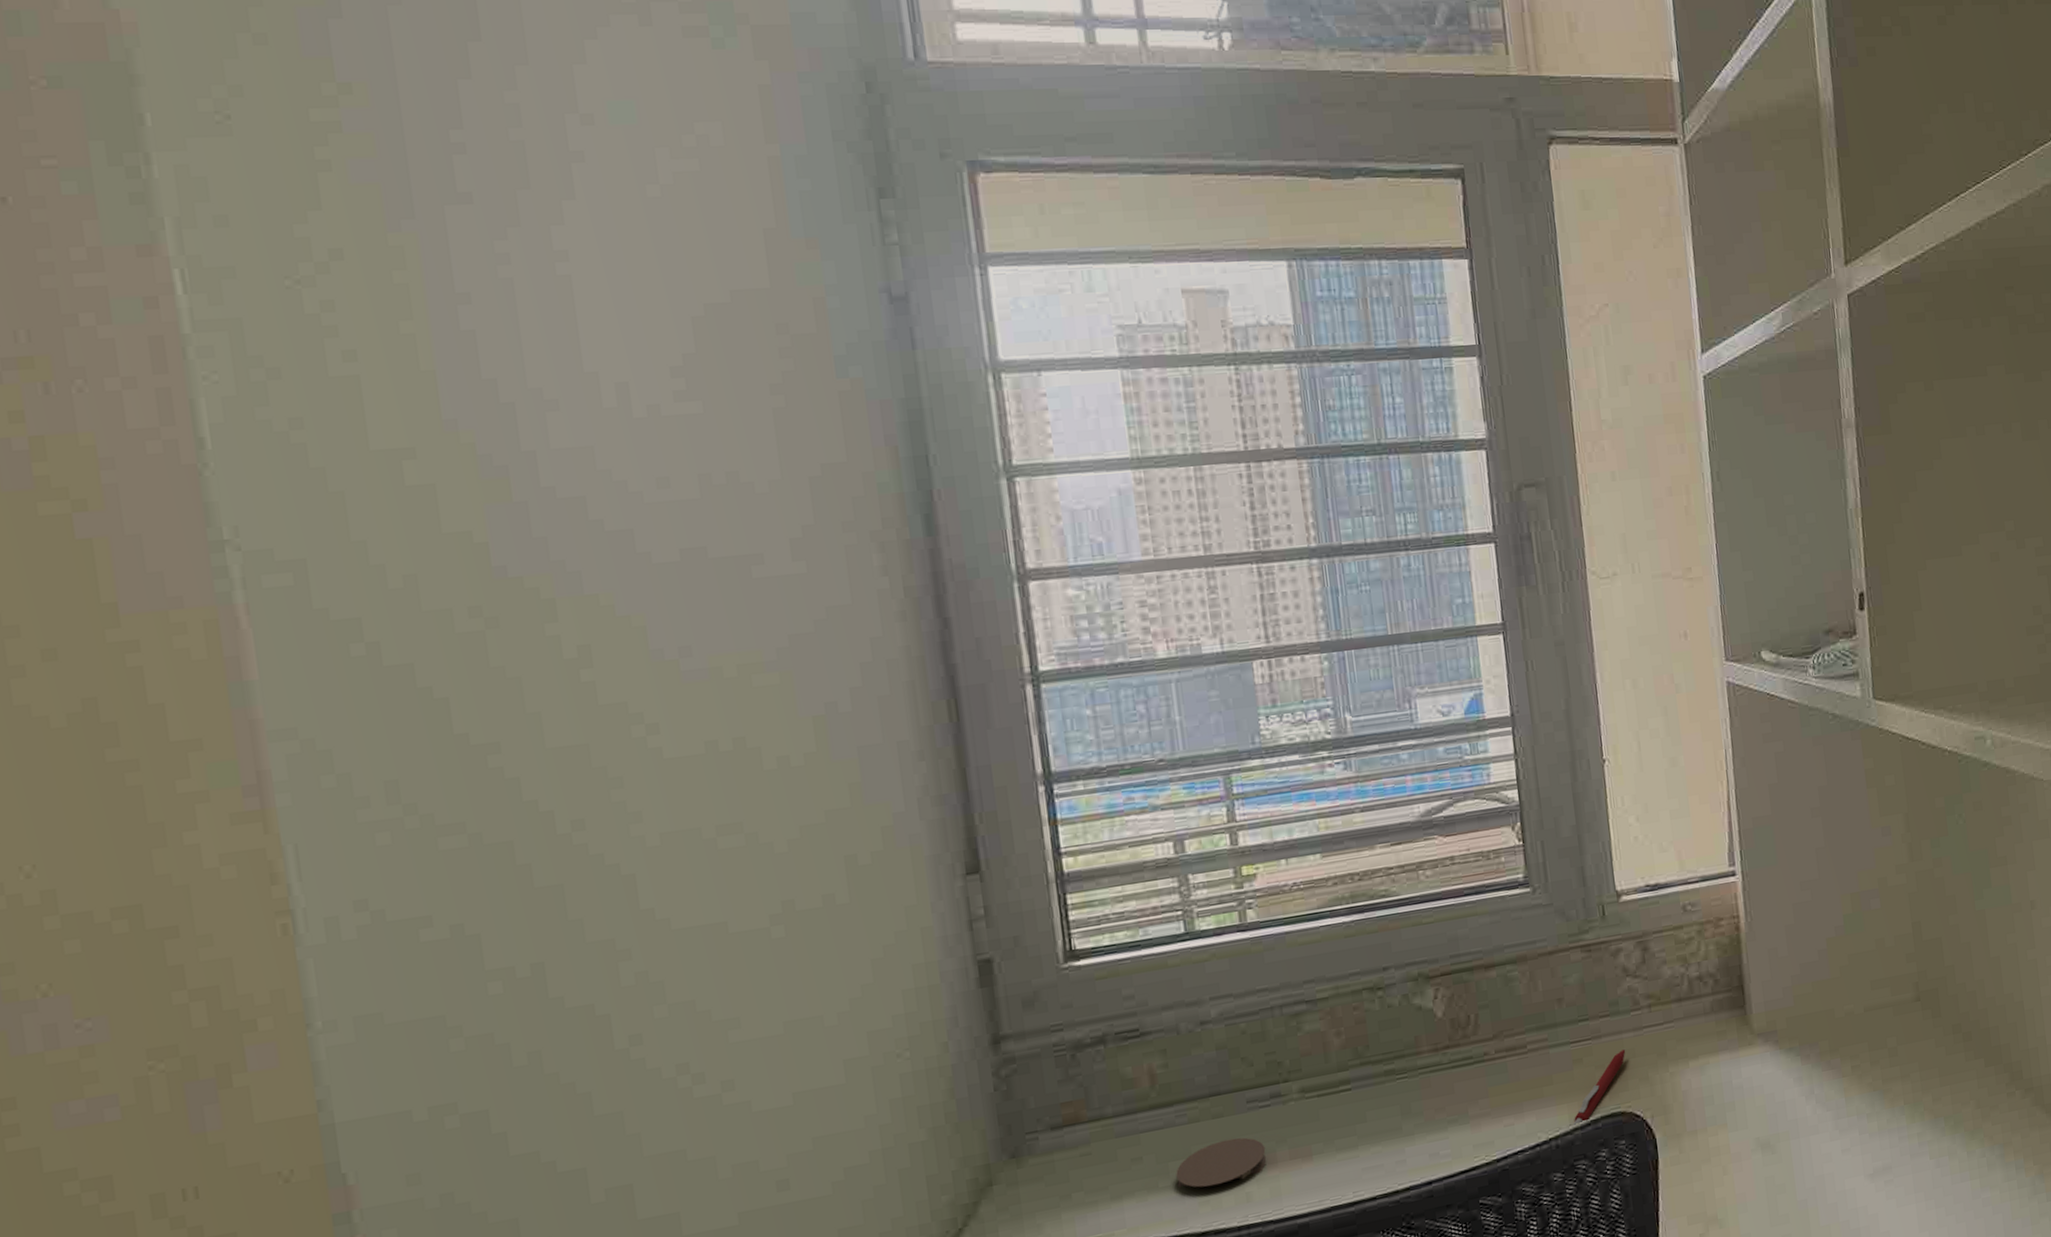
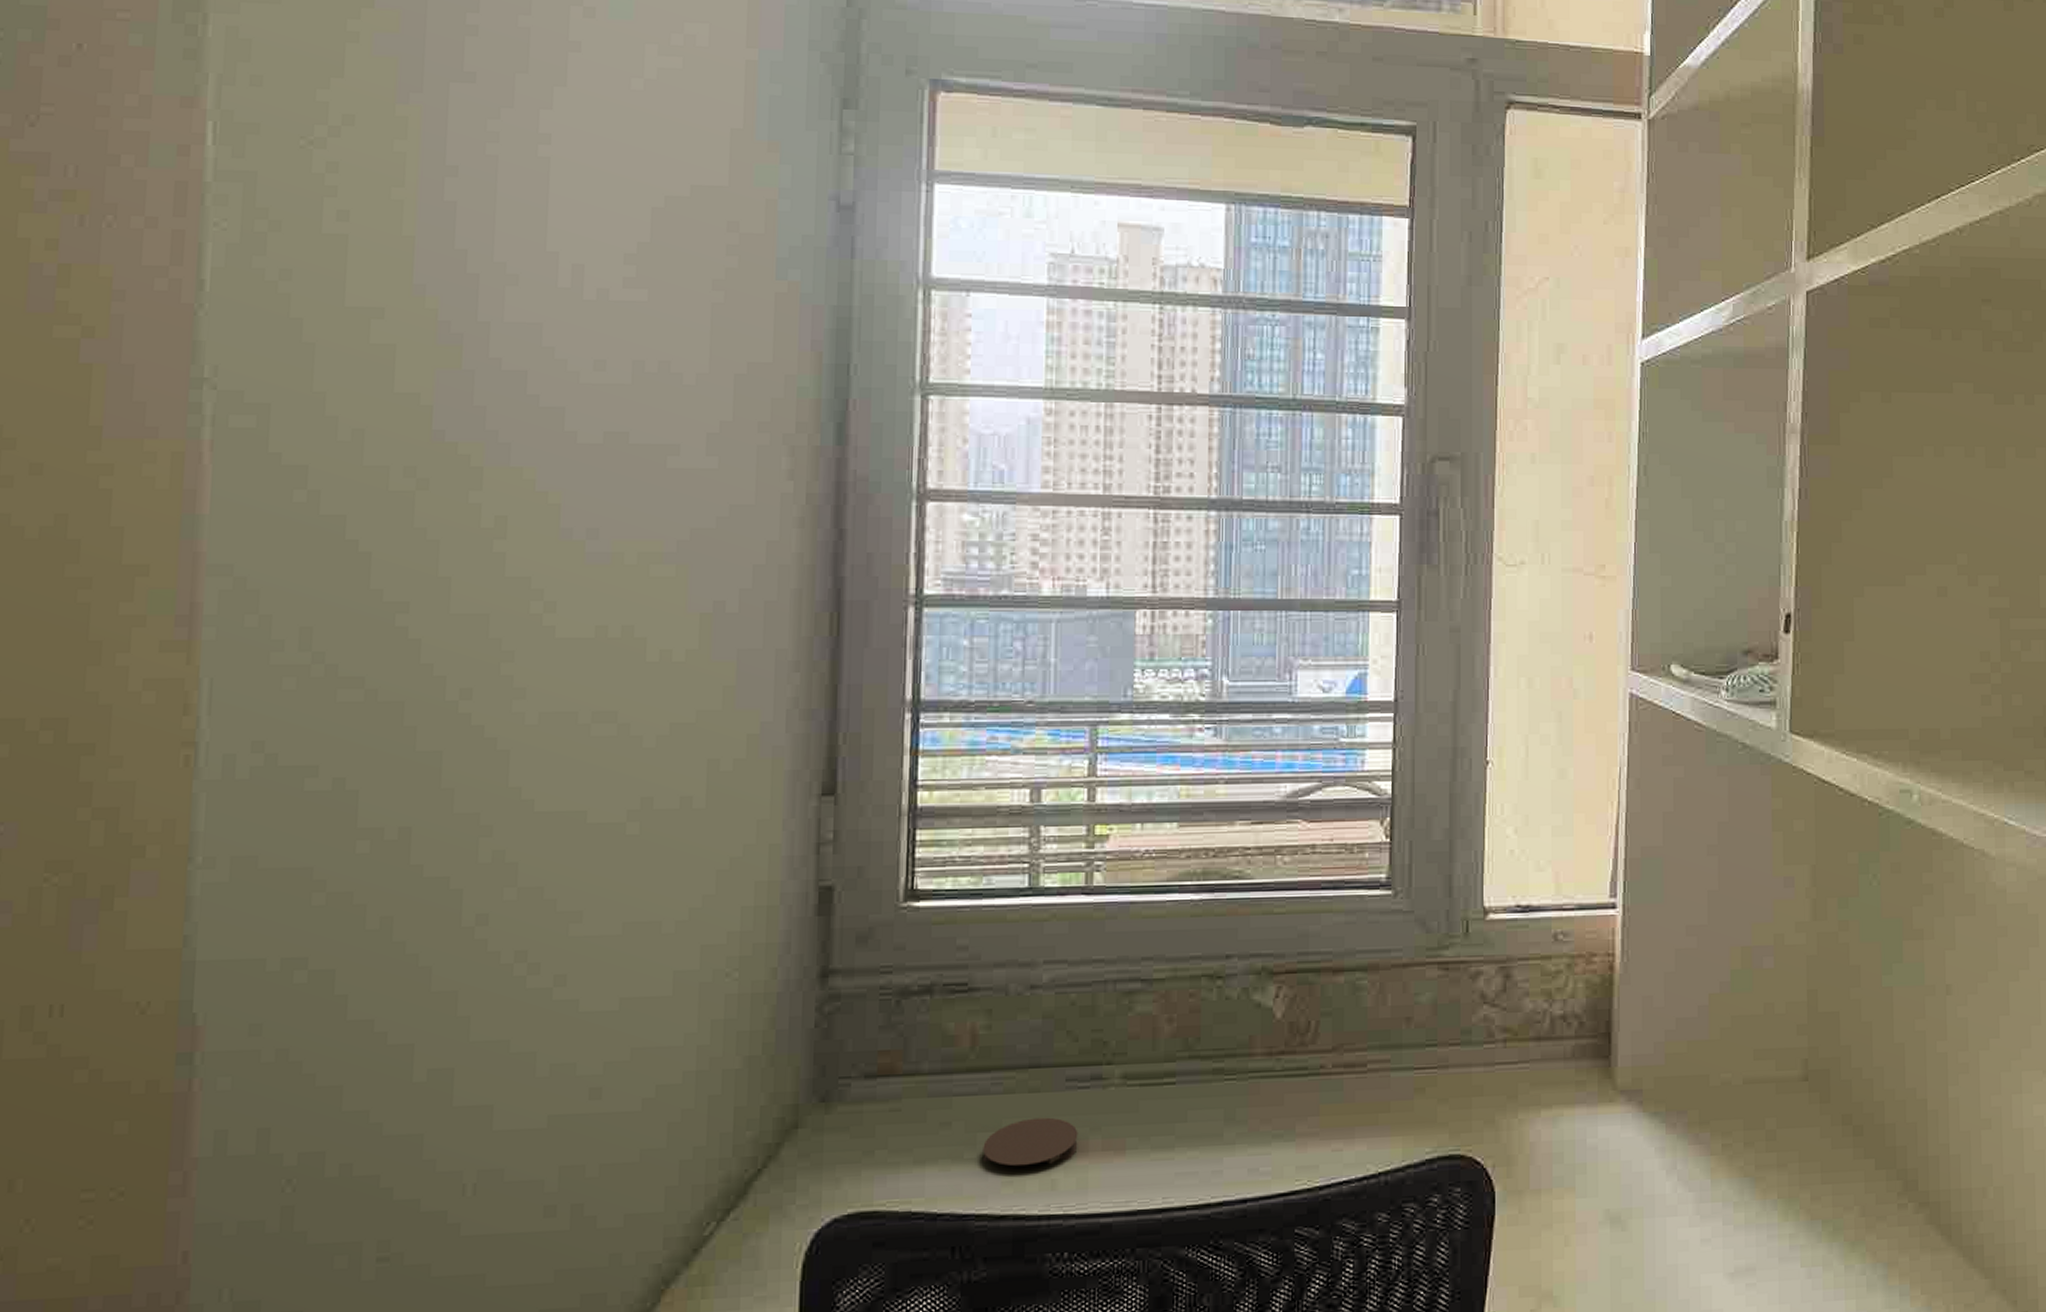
pen: present [1572,1048,1626,1128] -> none [1405,1084,1473,1165]

